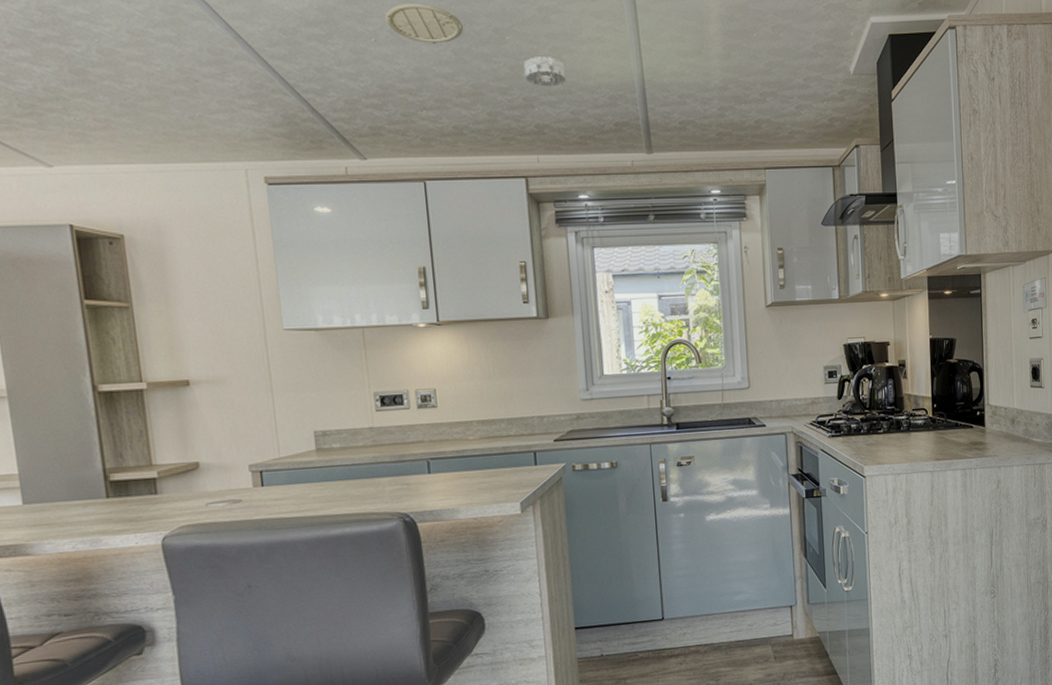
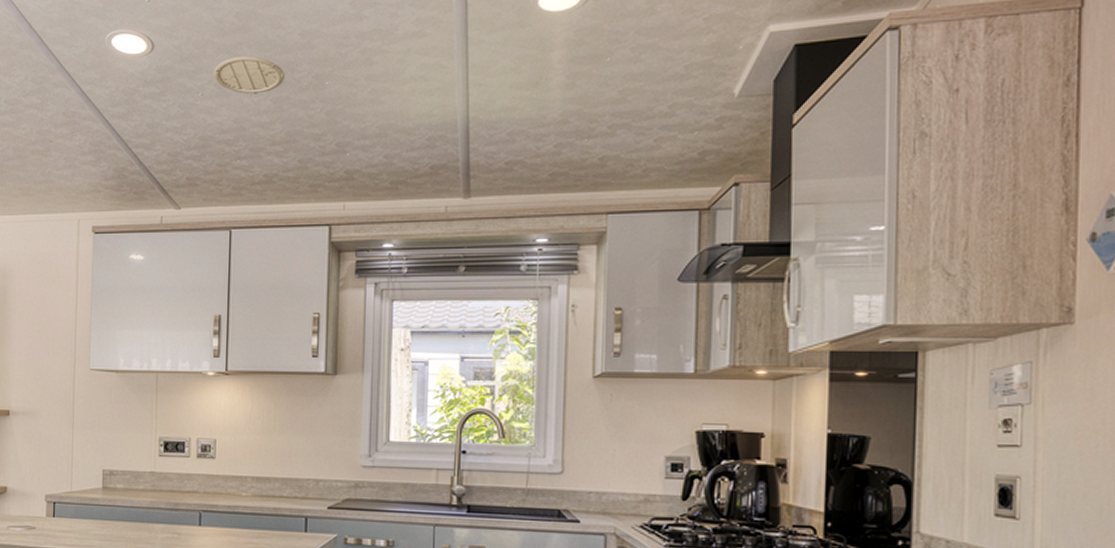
smoke detector: present [523,57,567,87] -> none [340,99,384,131]

